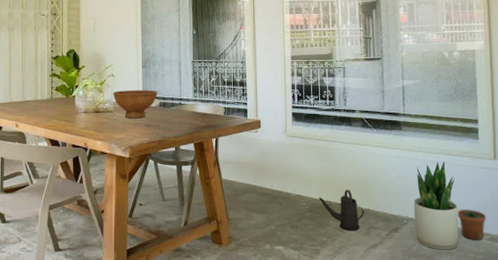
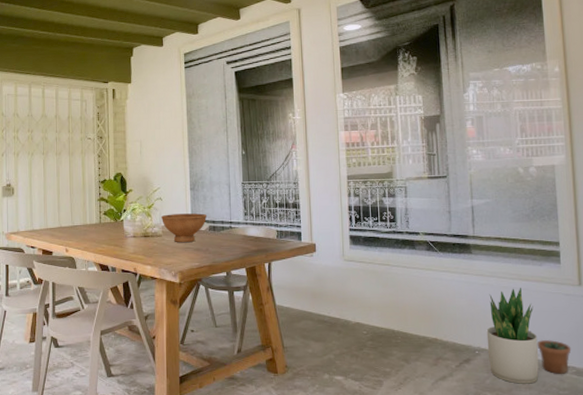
watering can: present [319,189,365,231] -> none [381,317,432,362]

